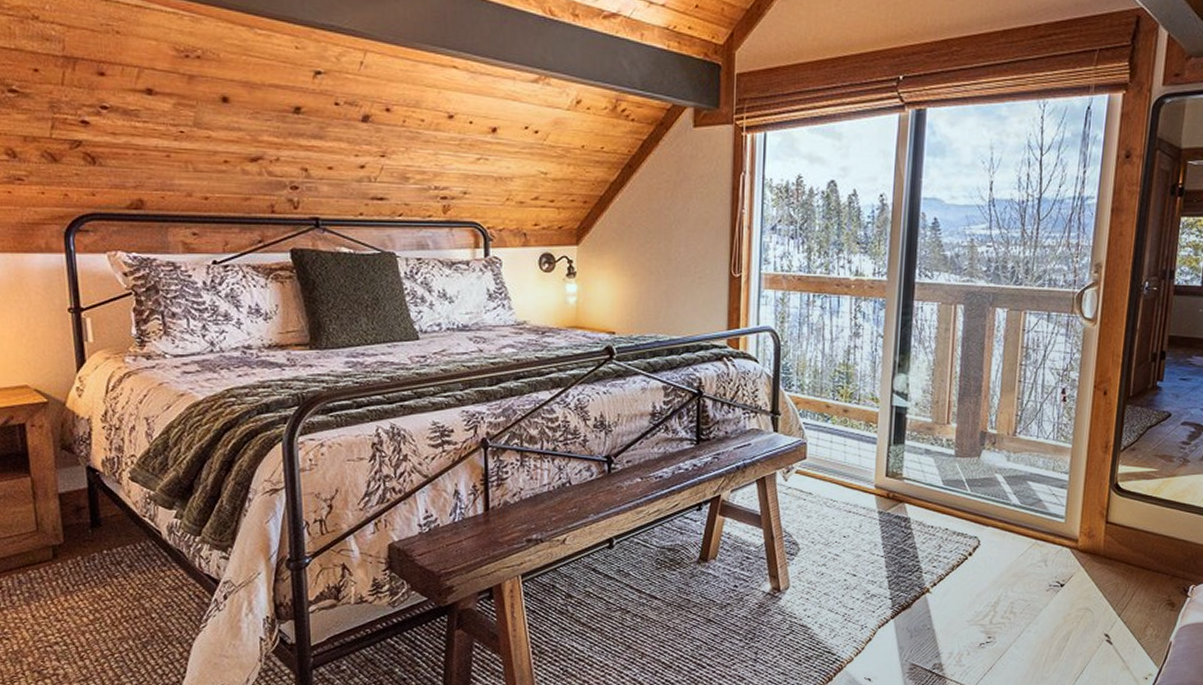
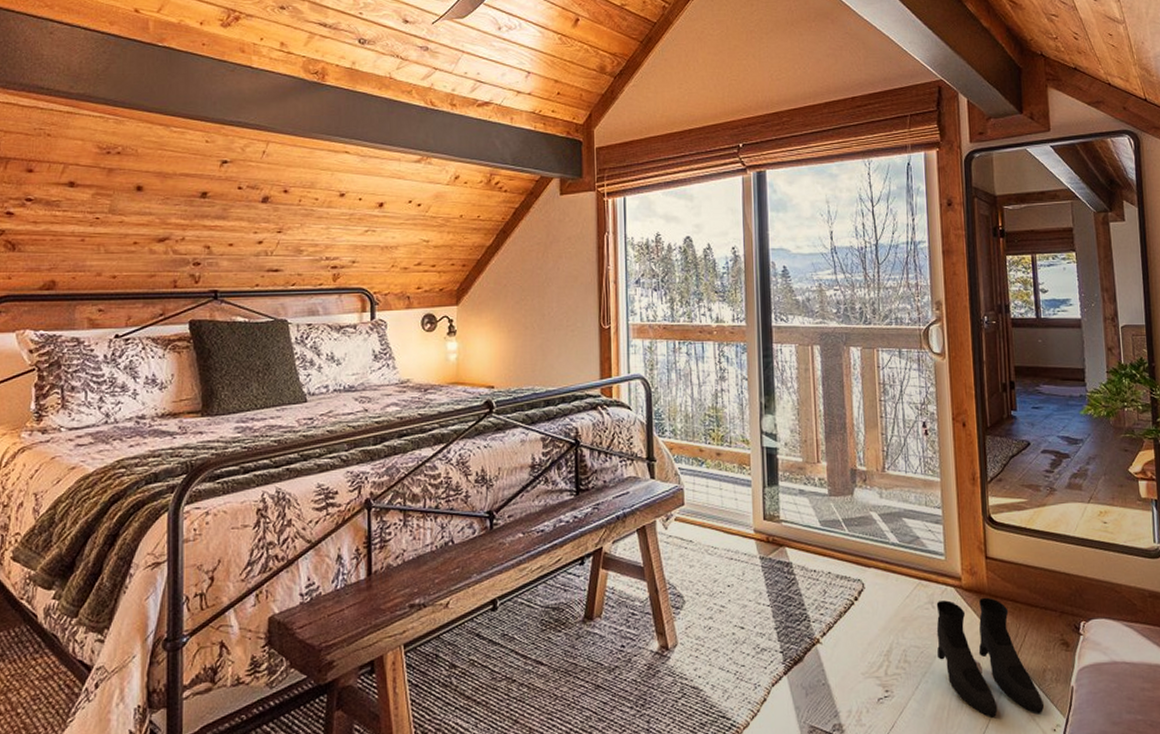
boots: none [1044,558,1141,665] -> present [936,597,1045,718]

